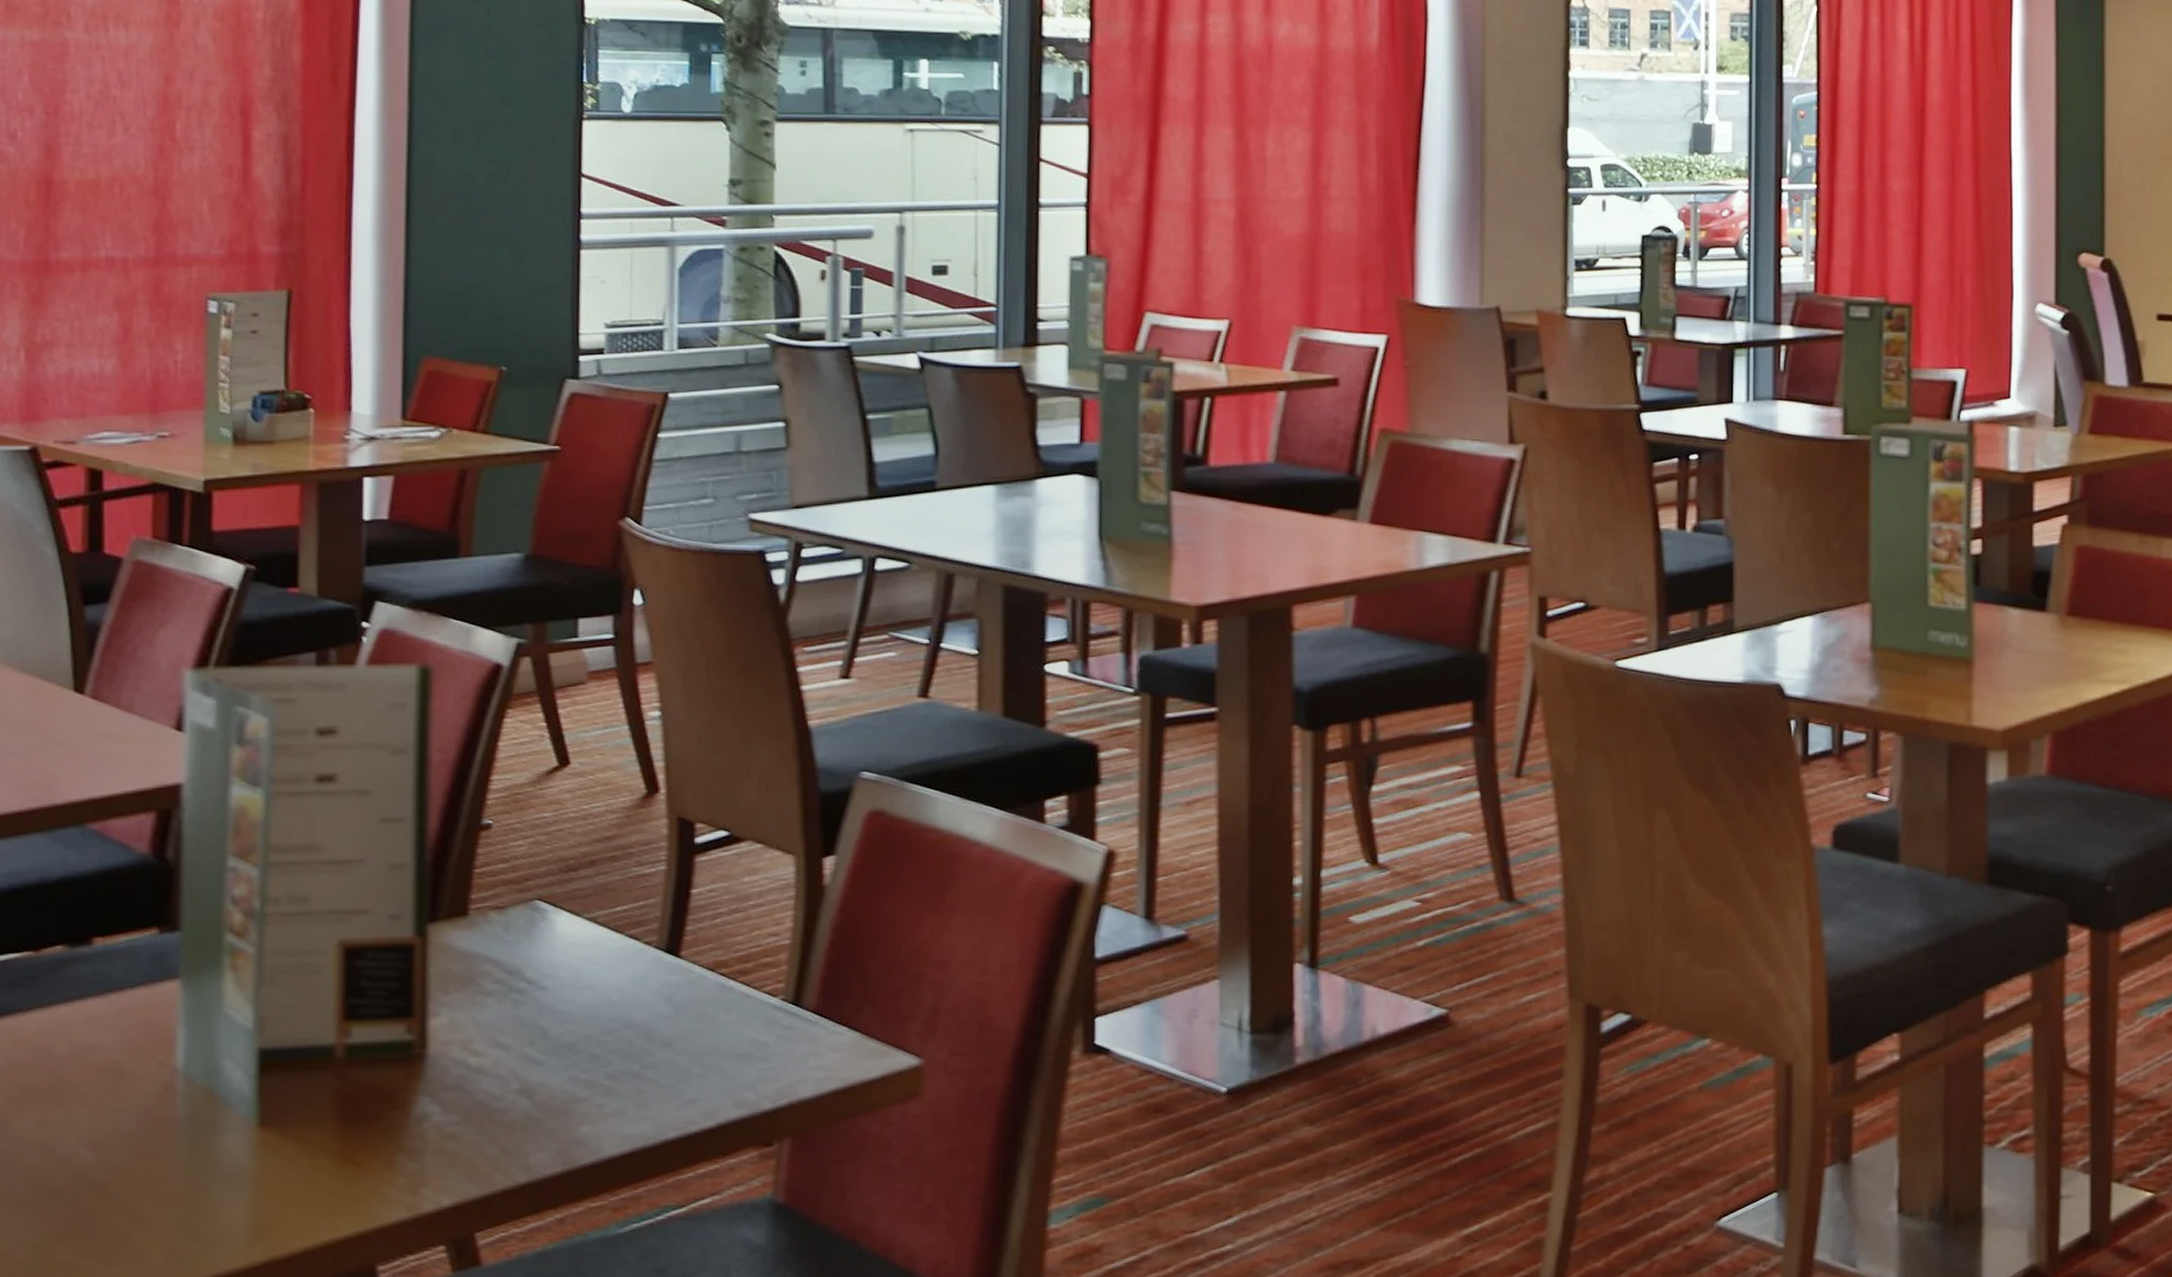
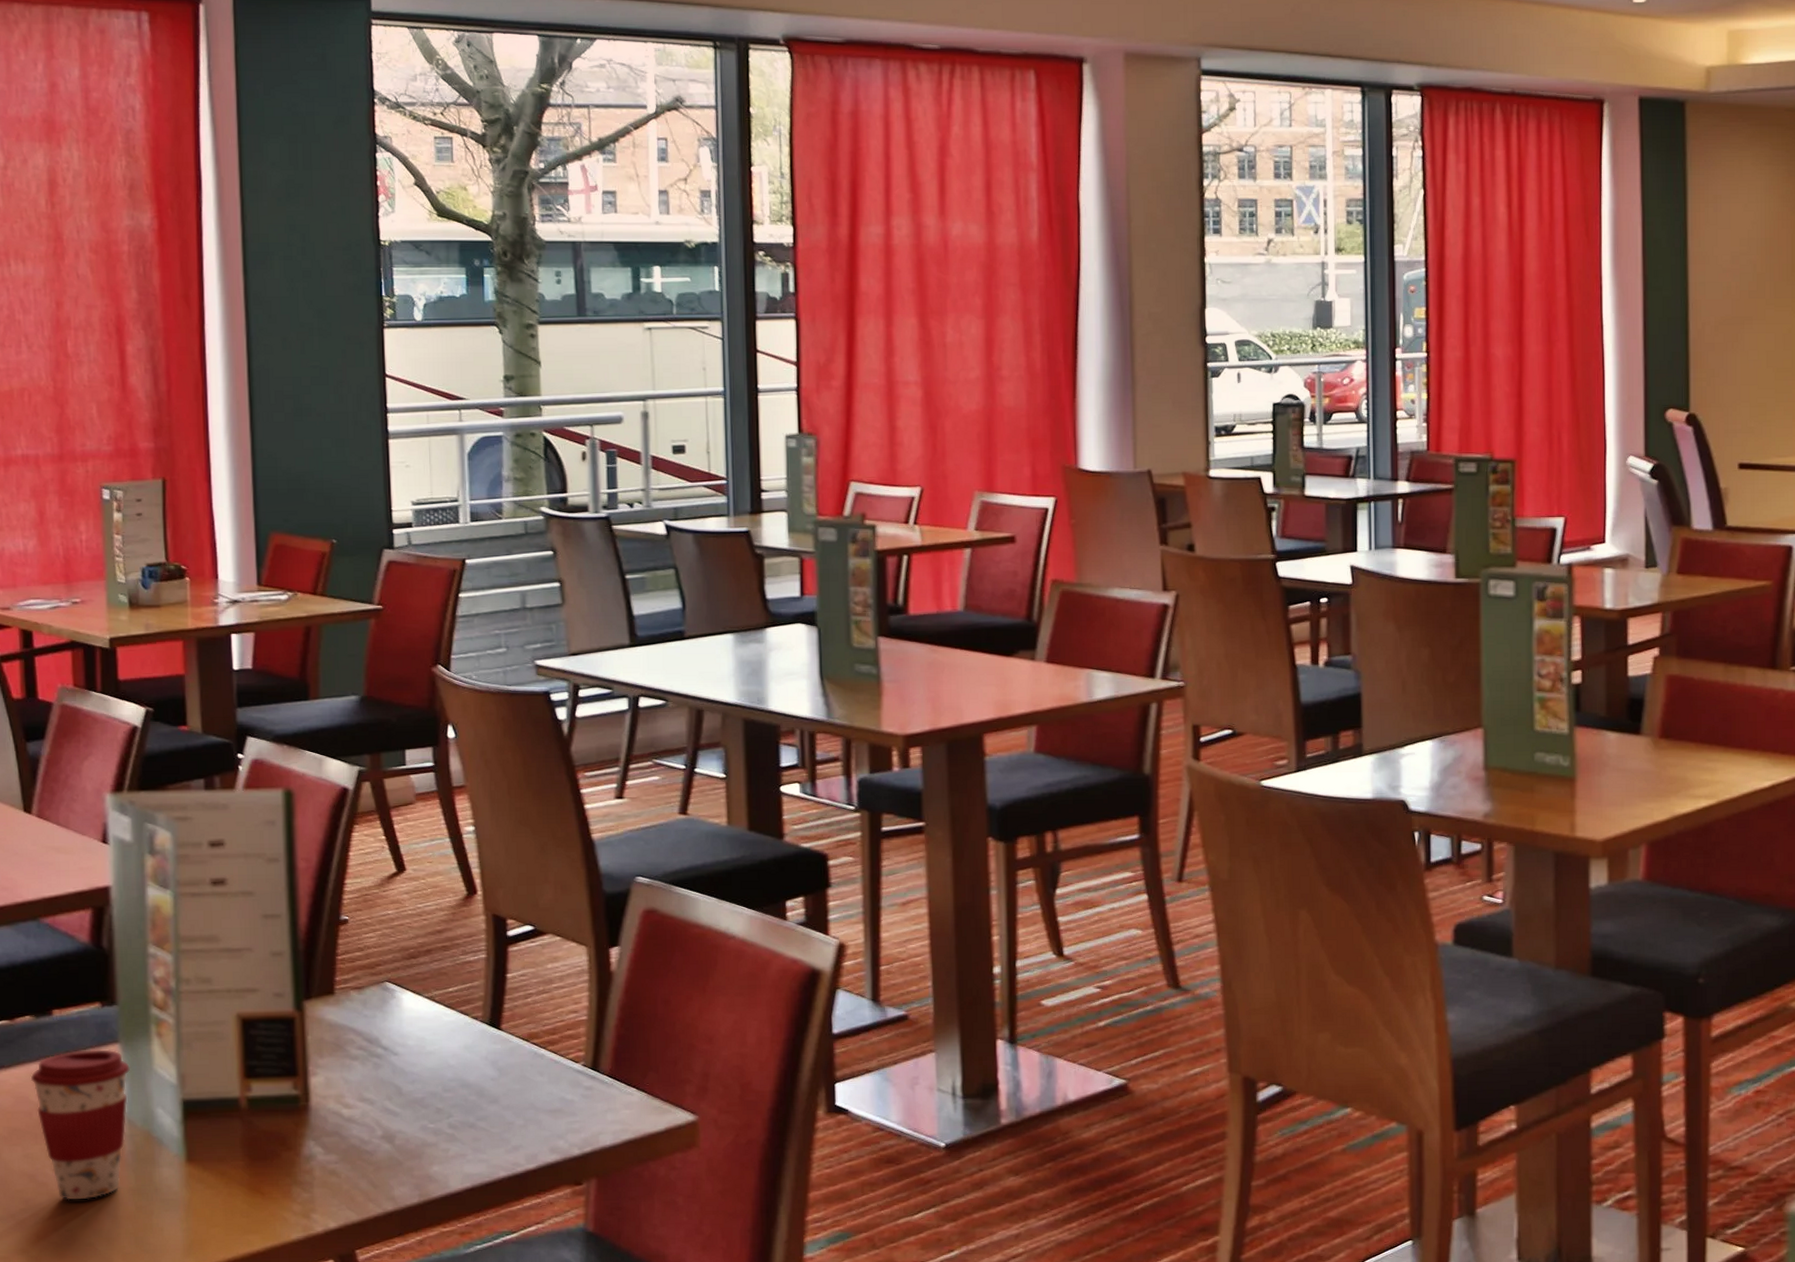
coffee cup: none [56,987,193,1178] -> present [30,1049,131,1200]

